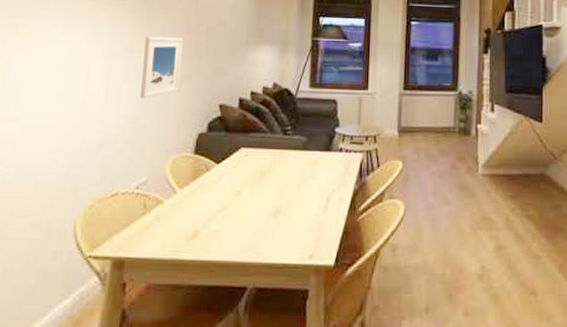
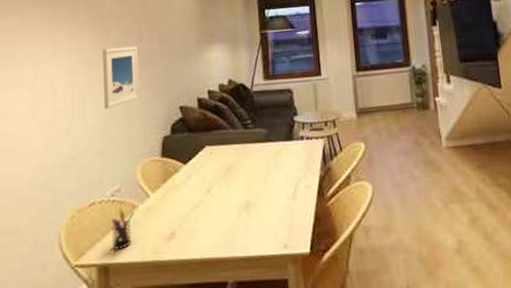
pen holder: none [131,203,159,245] -> present [111,209,135,251]

